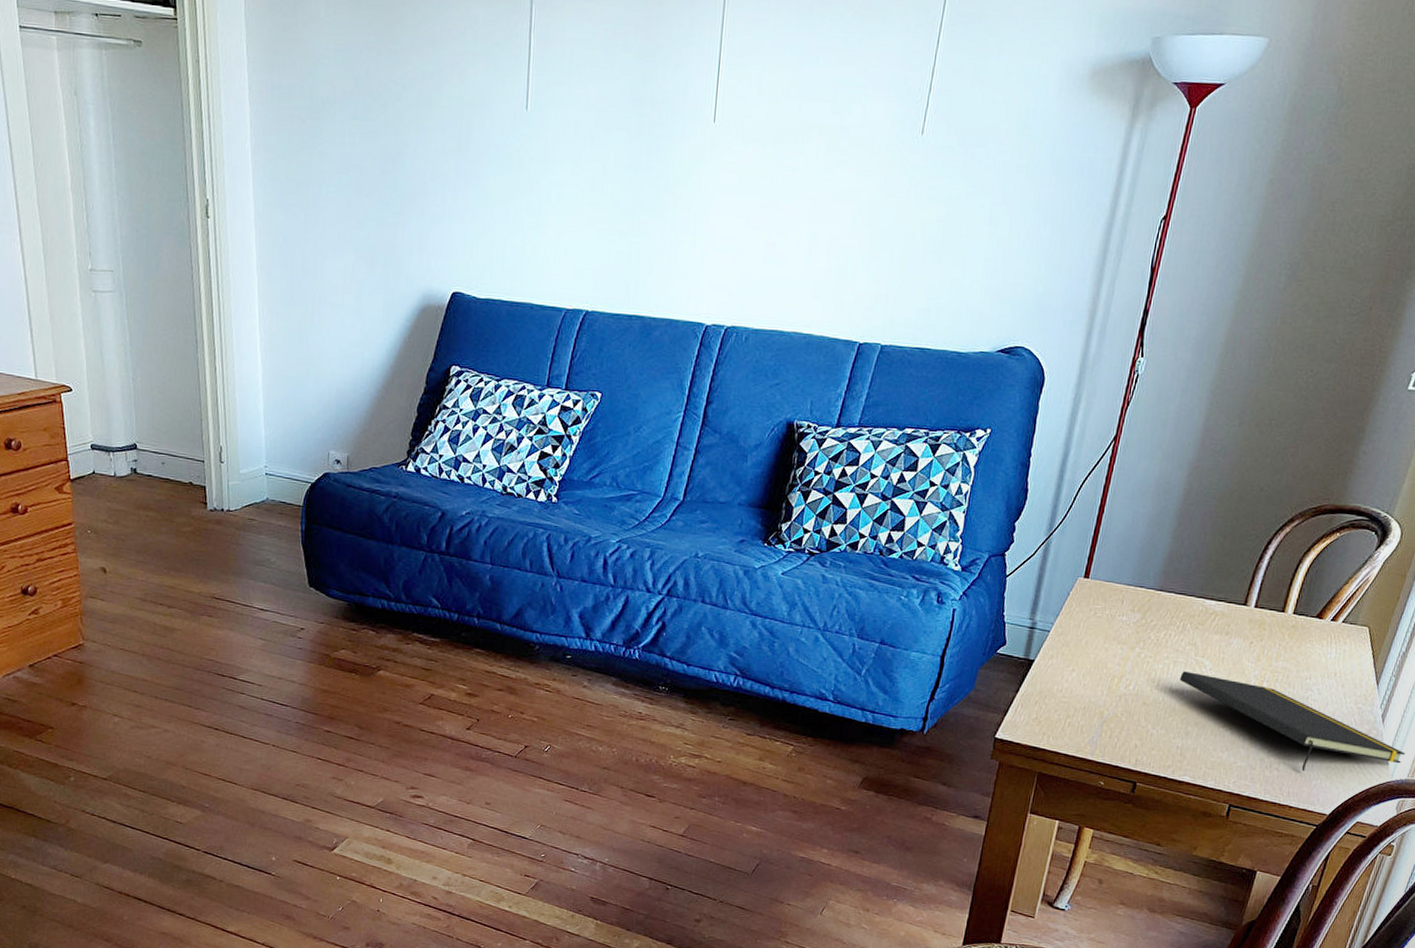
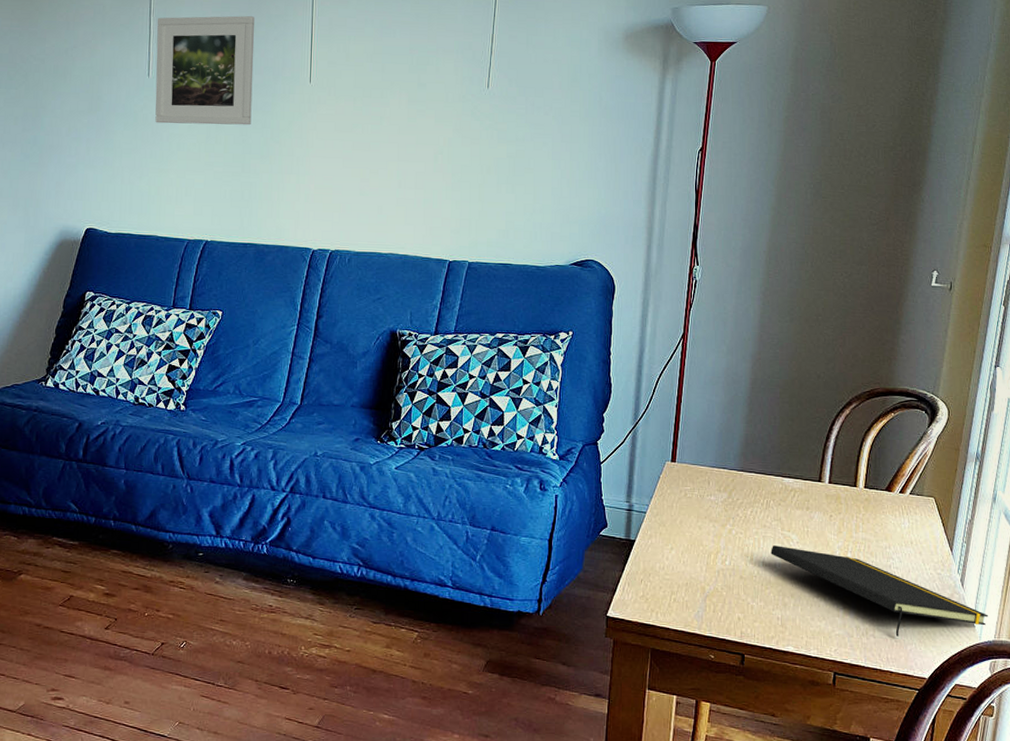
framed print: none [533,35,653,174] -> present [155,16,255,125]

